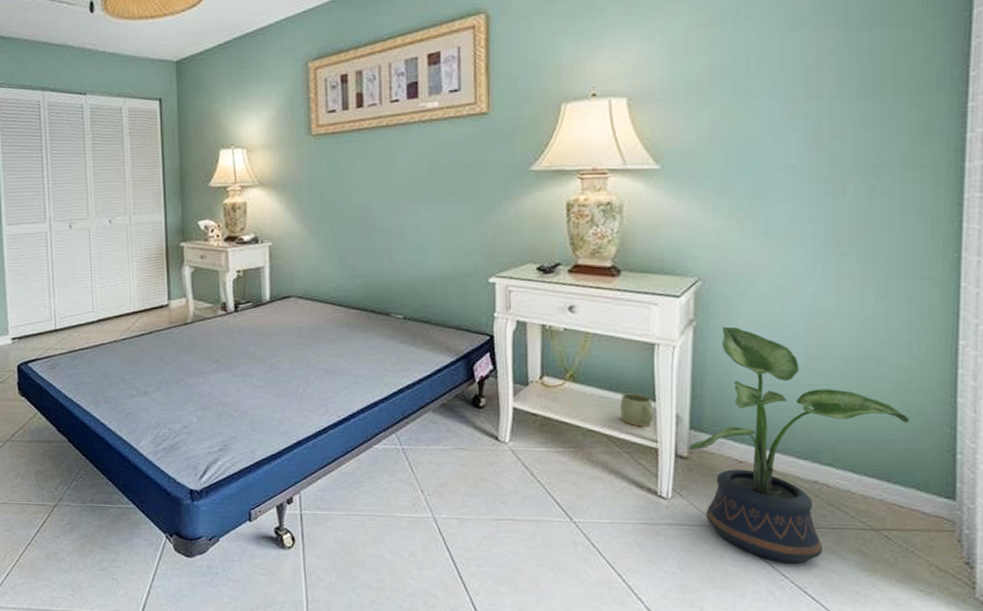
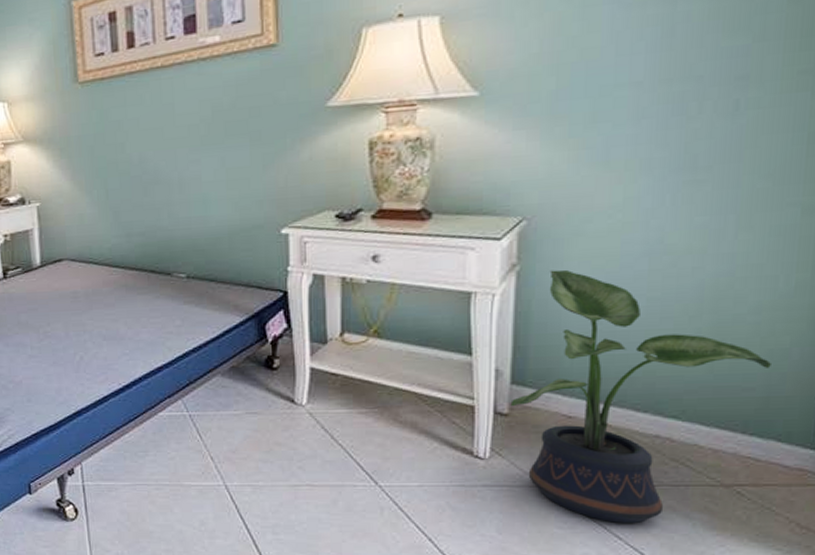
mug: present [620,393,654,427] -> none [431,347,470,384]

